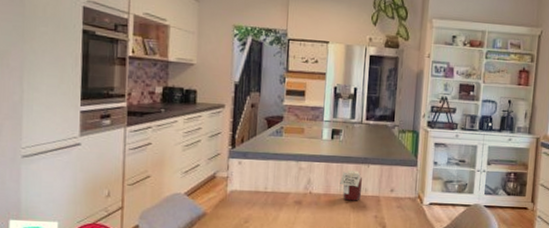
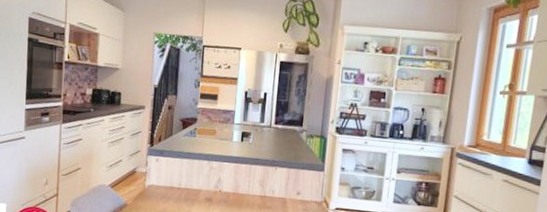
jar: present [340,170,363,201] -> none [248,172,270,202]

